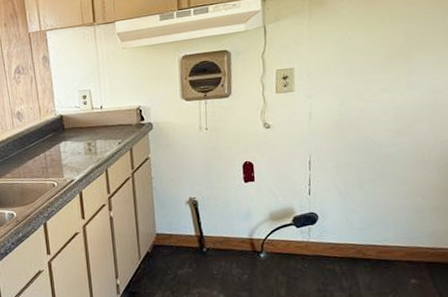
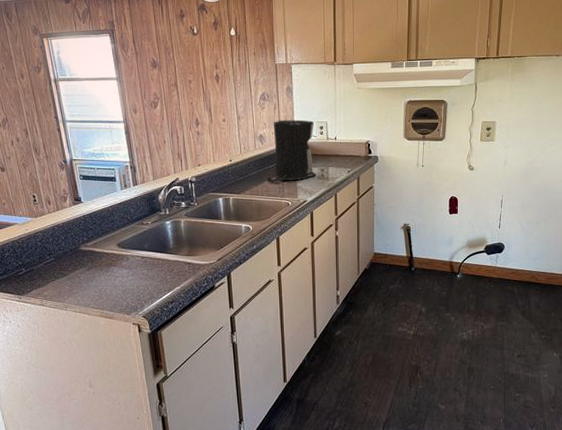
coffee maker: none [28,90,83,163] -> present [267,119,317,183]

